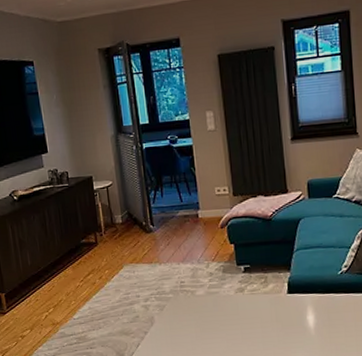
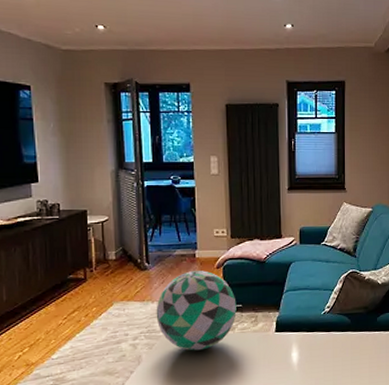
decorative ball: none [163,231,245,313] -> present [156,271,237,351]

